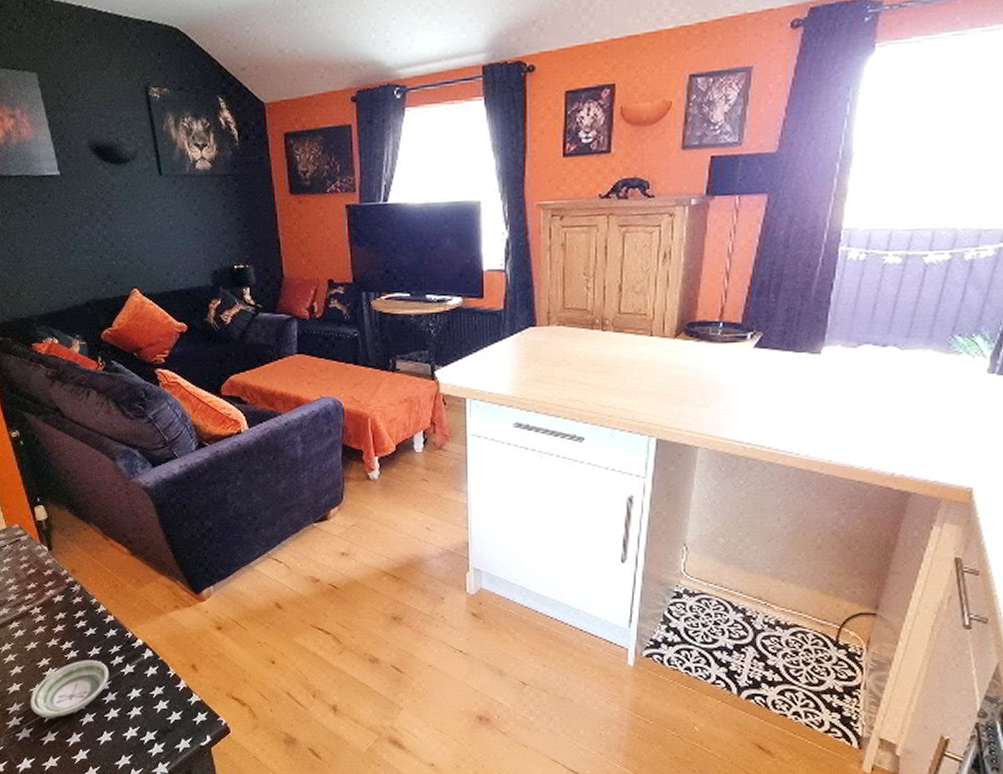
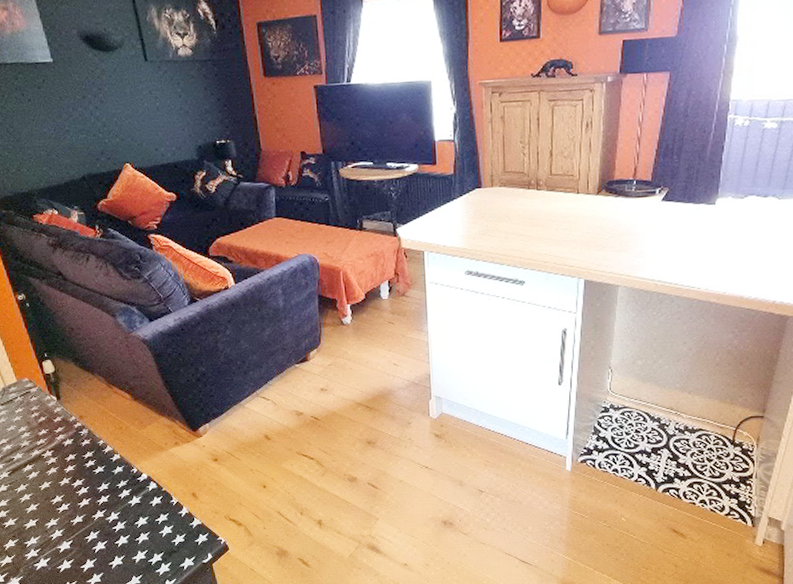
saucer: present [29,660,109,718] -> none [45,494,118,548]

